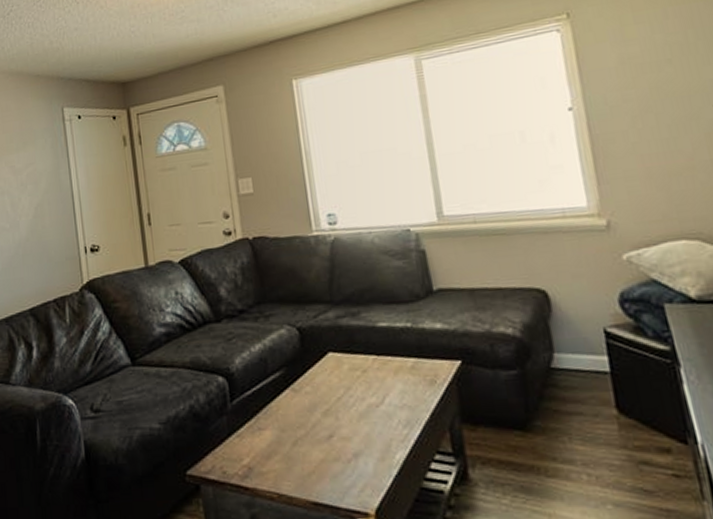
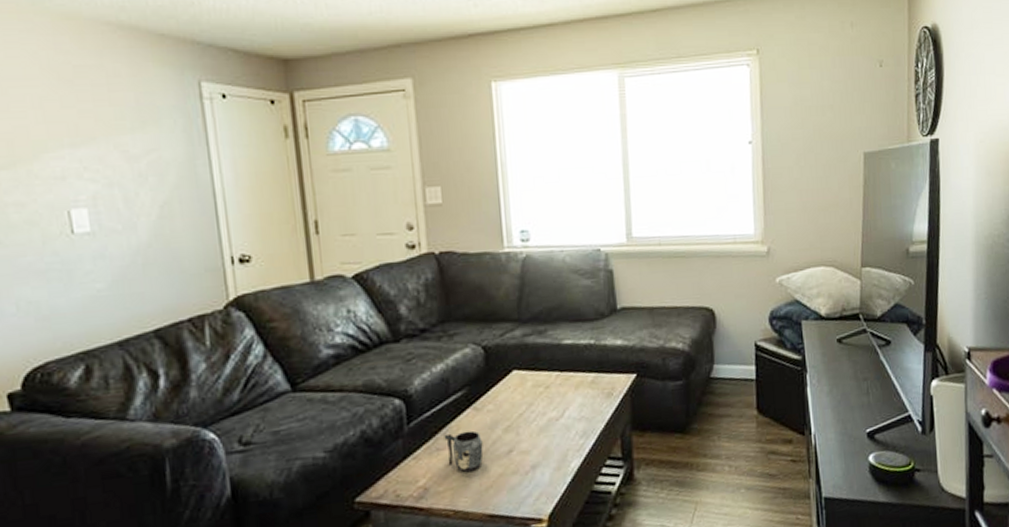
mug: none [264,412,304,455] -> present [444,430,484,473]

